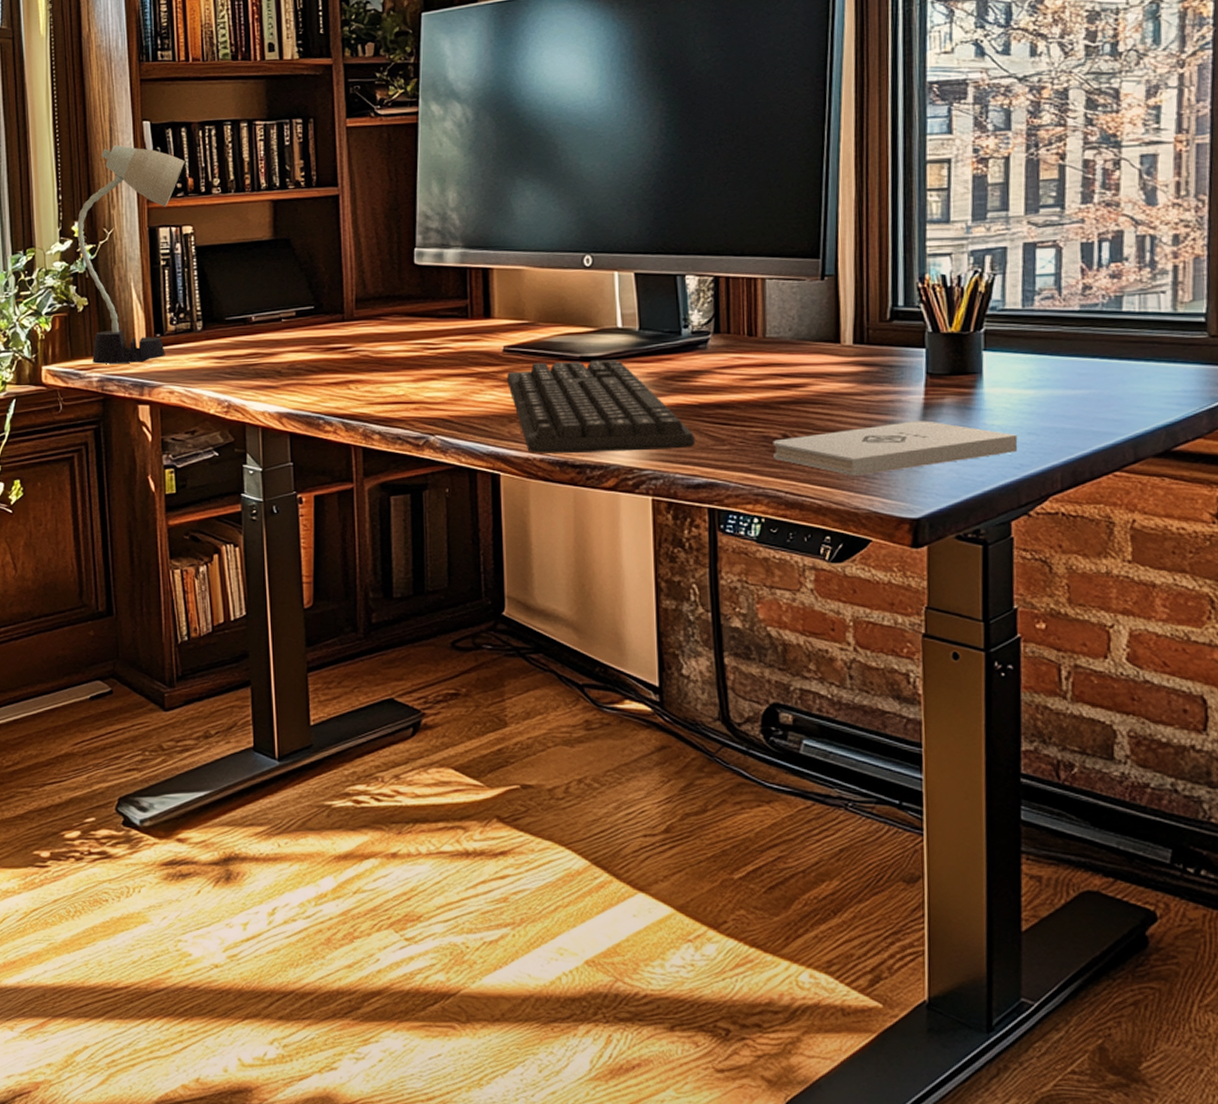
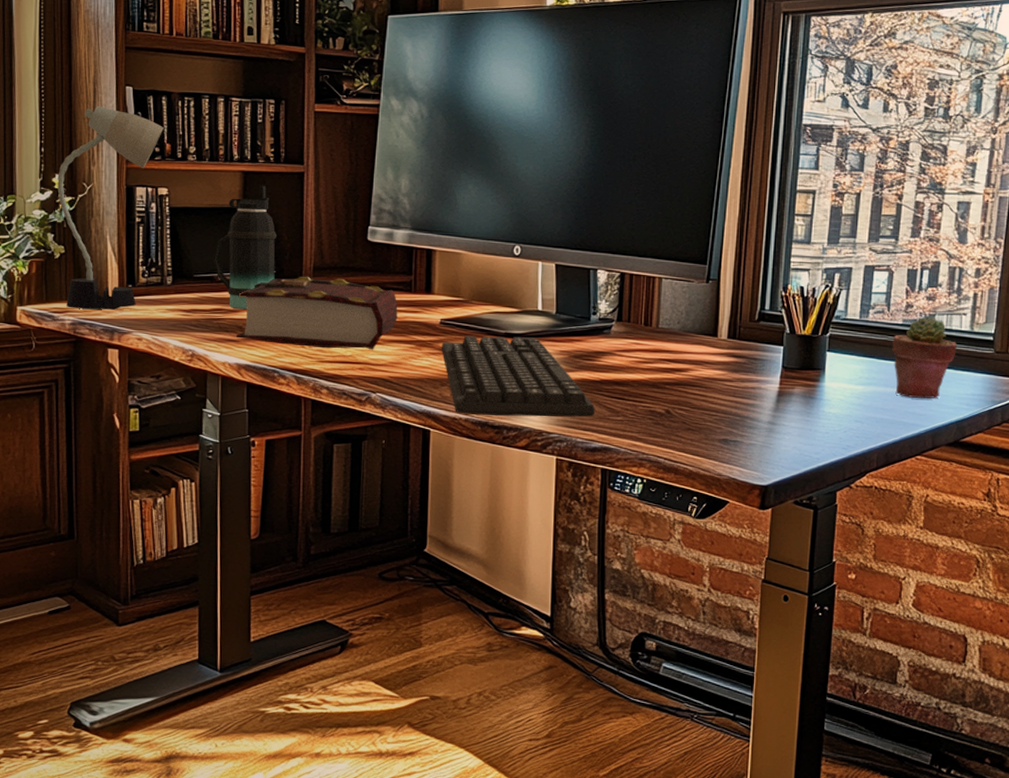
bottle: none [245,213,314,352] -> present [213,185,278,310]
book: none [274,309,454,389] -> present [236,276,398,350]
notepad: present [773,420,1018,476] -> none [657,405,847,448]
potted succulent: none [1068,297,1156,401] -> present [892,315,957,399]

